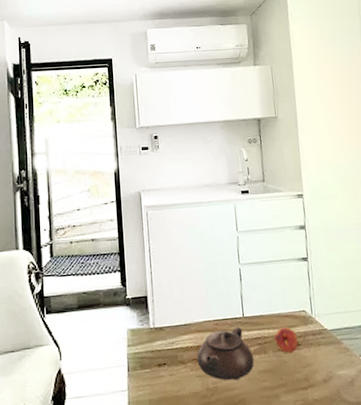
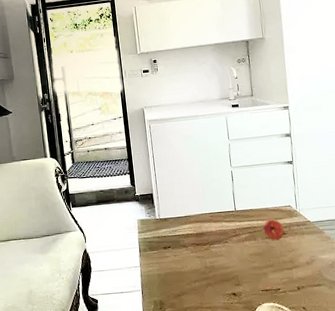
teapot: present [197,327,254,381] -> none [196,218,245,261]

